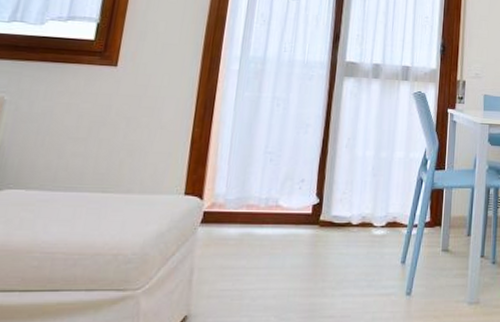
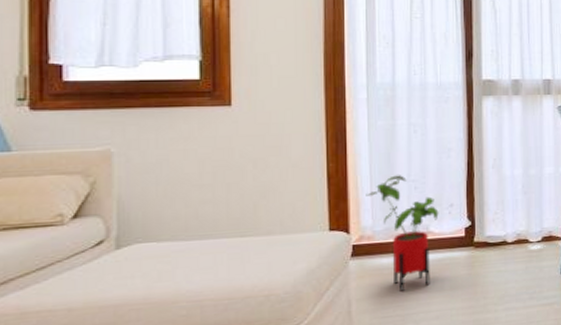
house plant: none [223,146,290,266] -> present [365,175,439,293]

